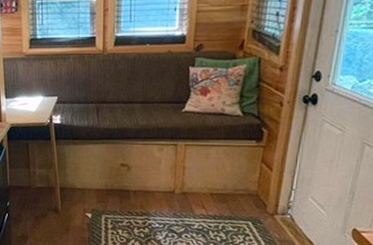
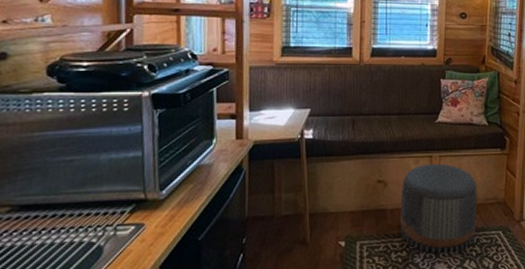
pouf: none [143,152,226,236] -> present [400,163,477,254]

